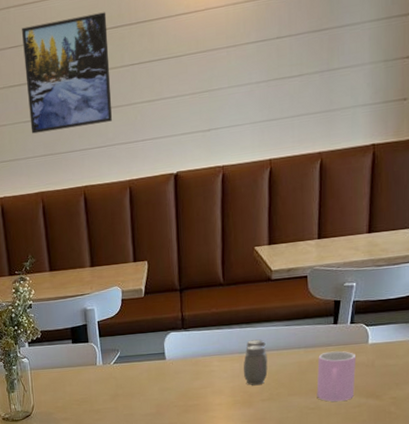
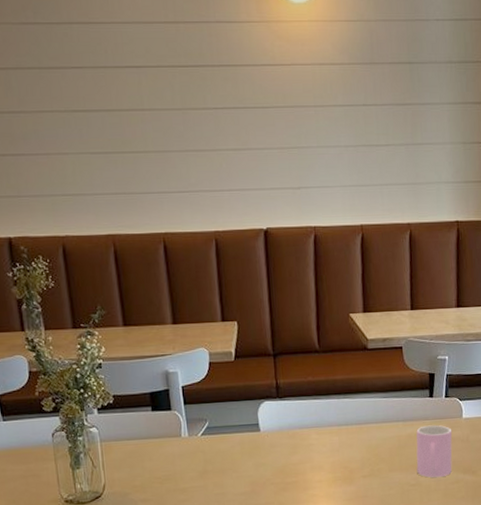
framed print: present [22,12,113,134] -> none [87,48,195,168]
salt and pepper shaker: present [244,339,268,385] -> none [343,411,368,460]

